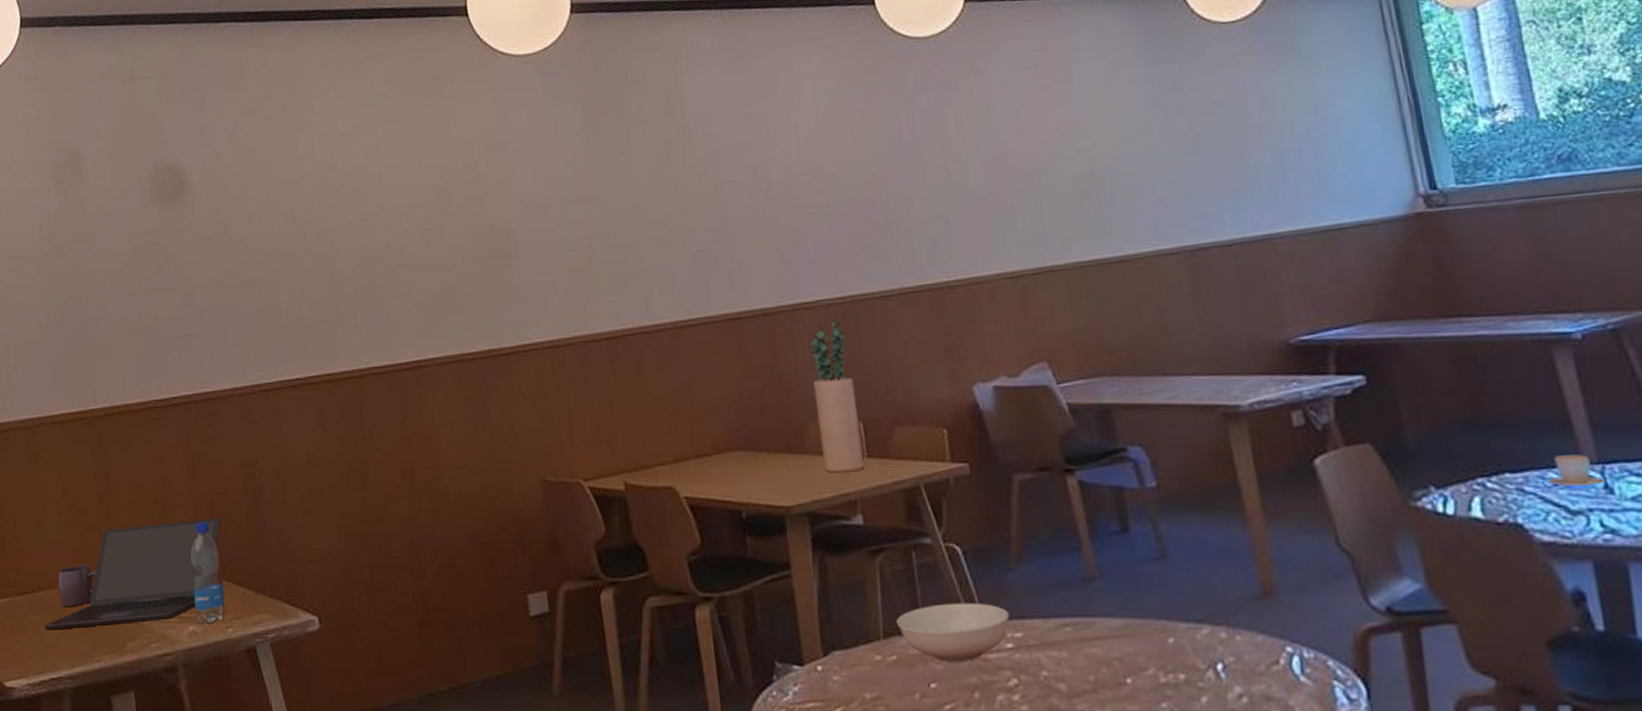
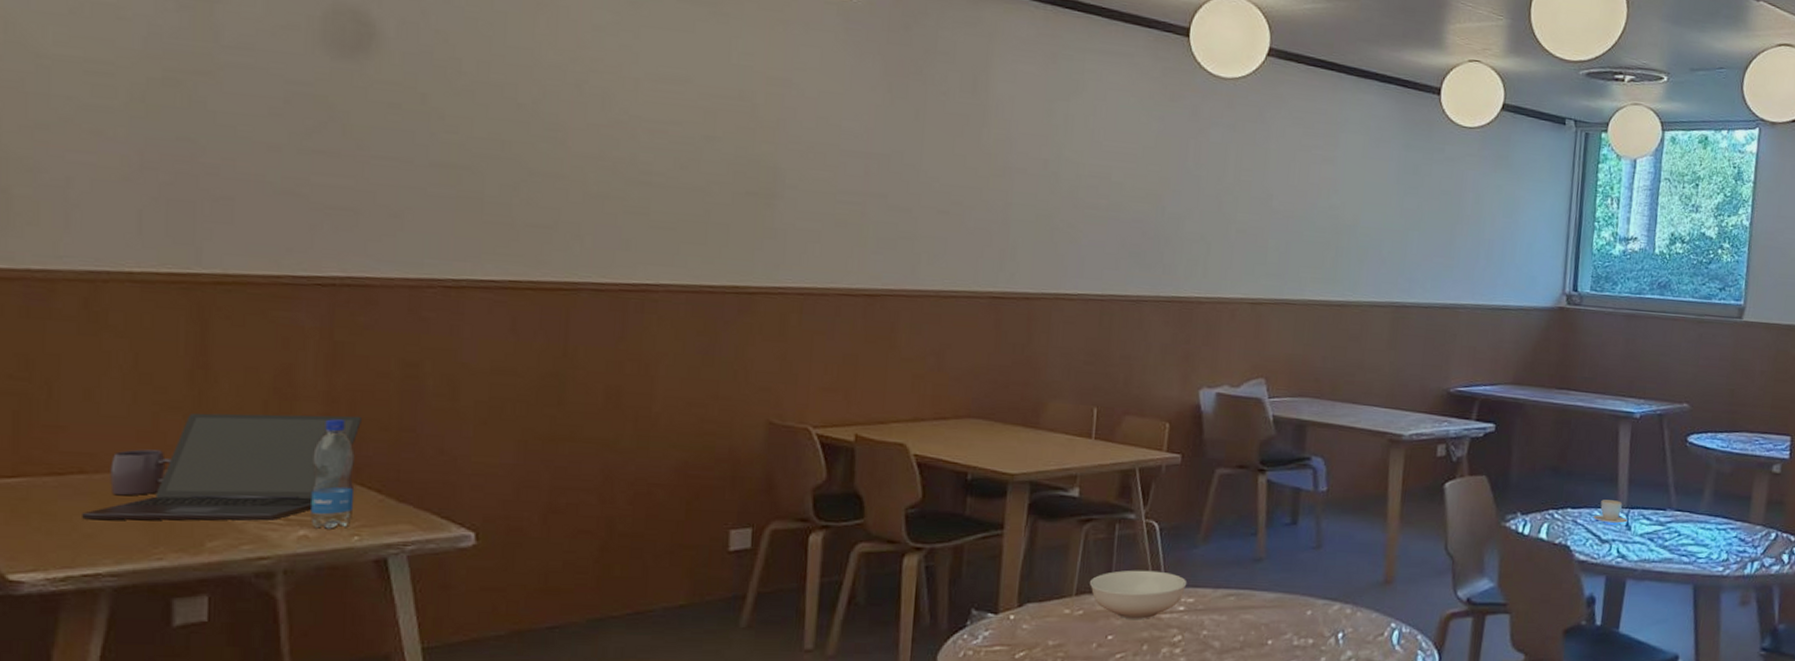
vase: present [811,314,865,474] -> none [1054,309,1098,451]

